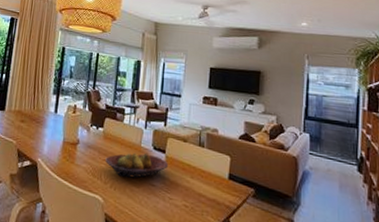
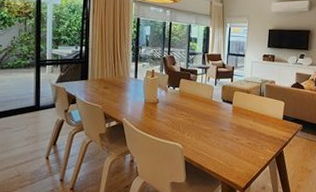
fruit bowl: present [105,152,168,178] -> none [182,105,235,126]

